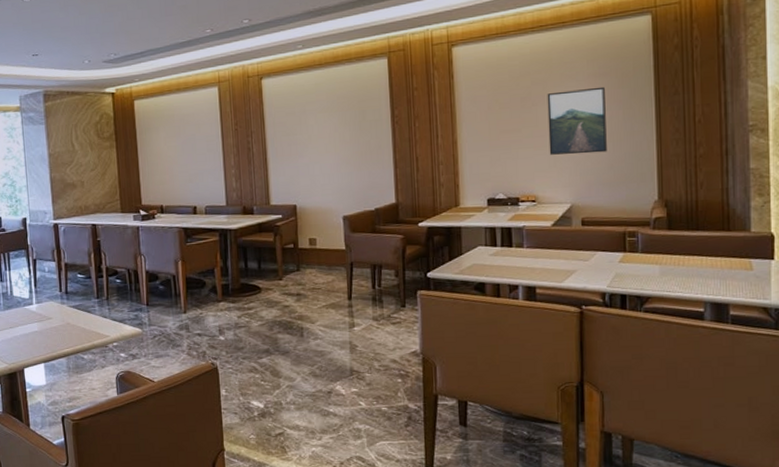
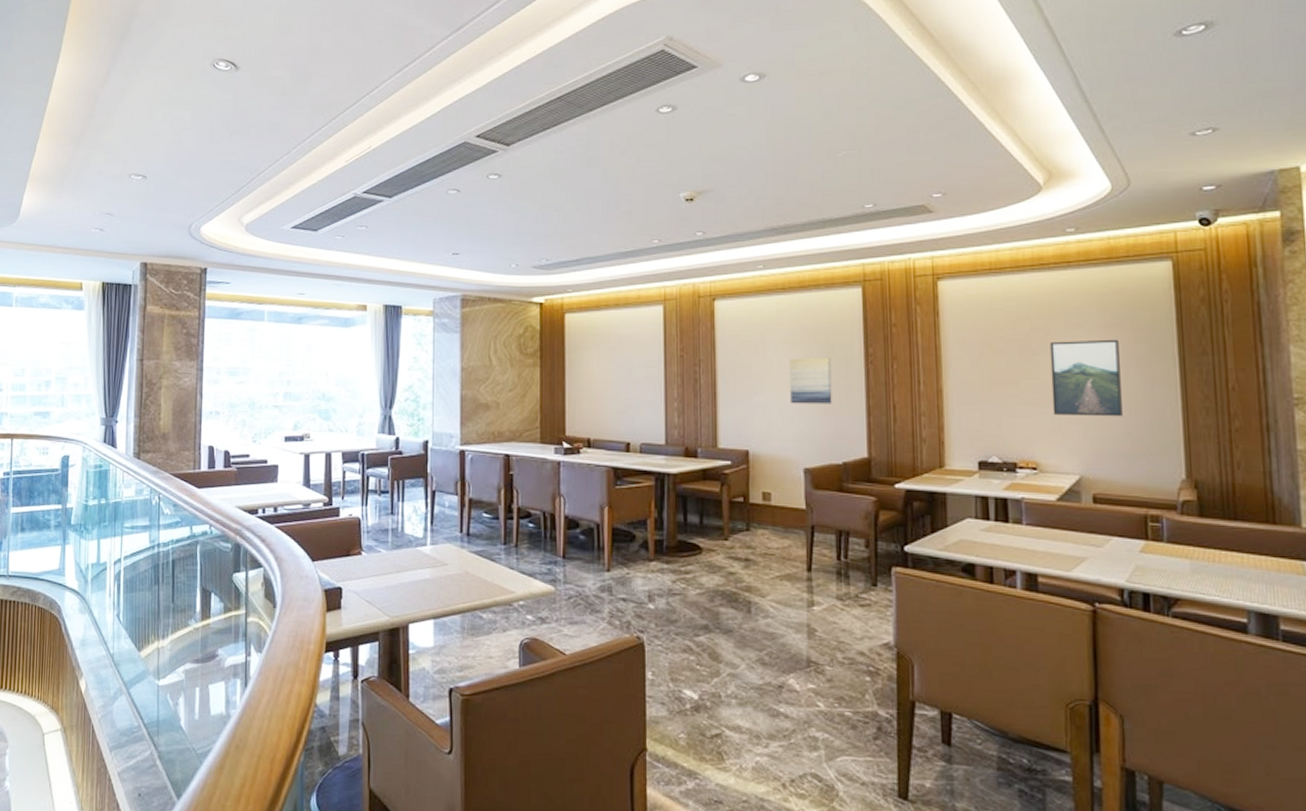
wall art: none [328,120,365,163] -> present [789,357,832,404]

